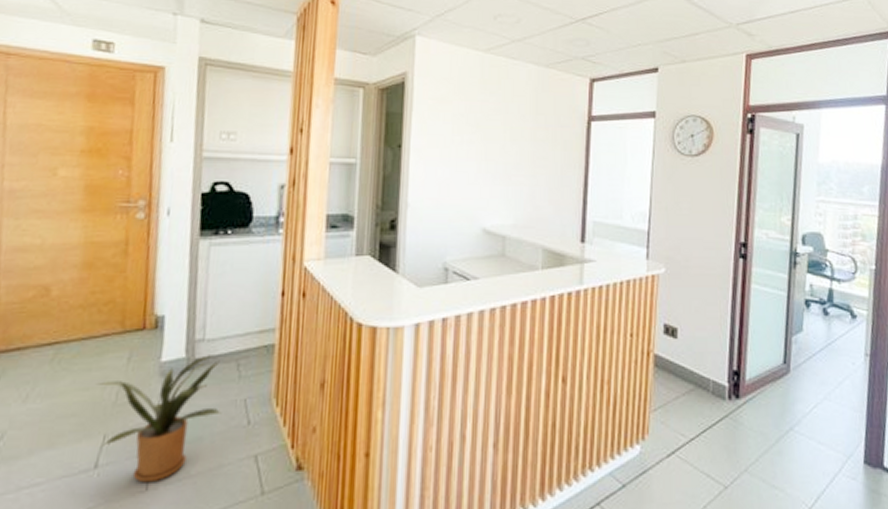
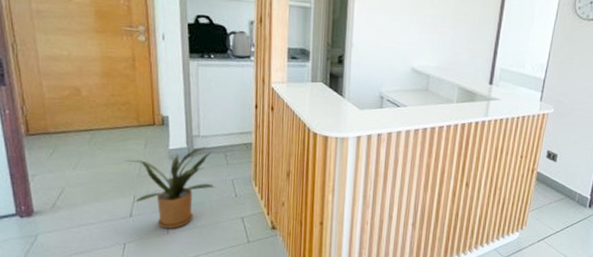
kettle: none [247,196,281,232] -> present [225,30,252,59]

